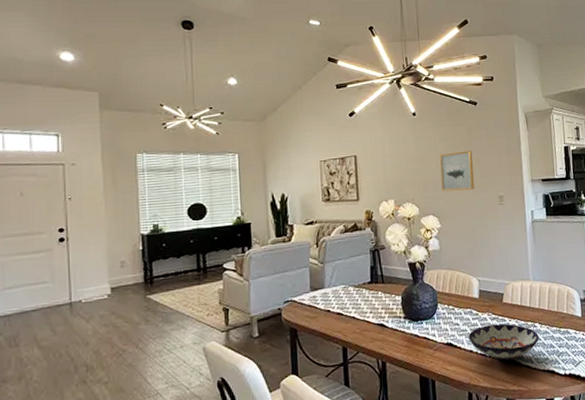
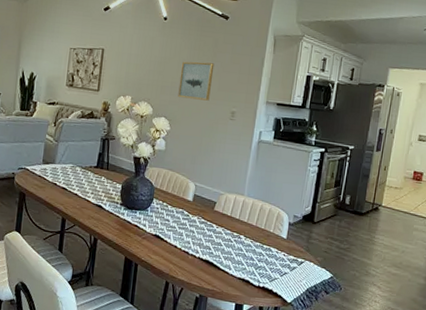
bowl: present [468,323,539,361] -> none [175,227,242,263]

